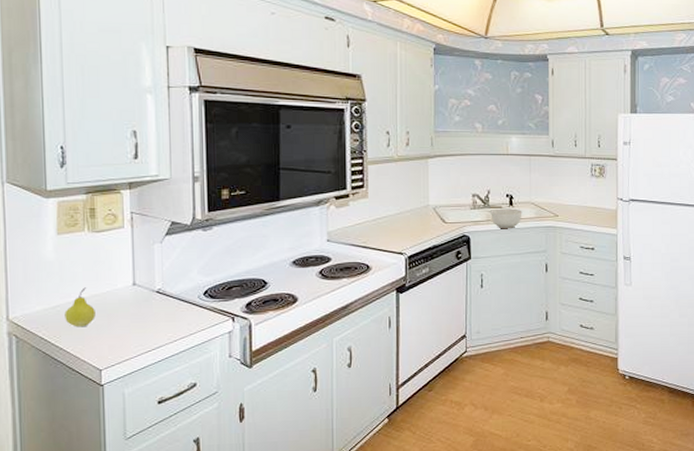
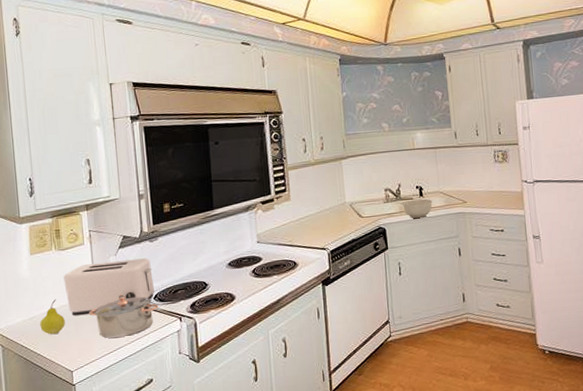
toaster: none [97,249,204,308] -> present [63,258,154,316]
cooking pot: none [124,290,209,336] -> present [88,296,159,339]

